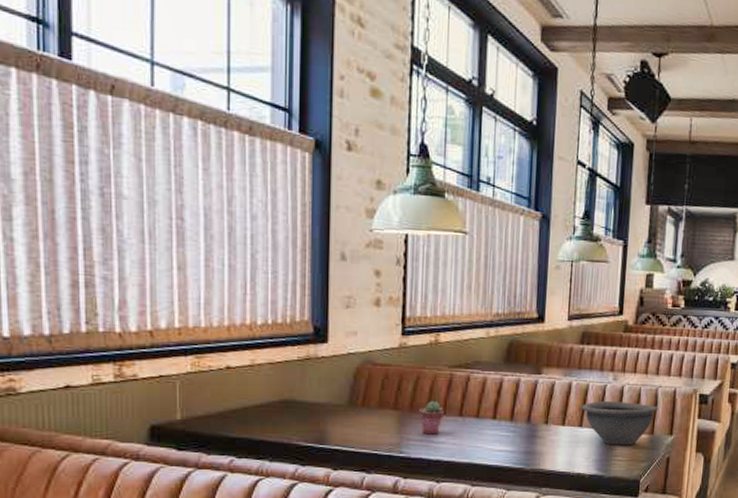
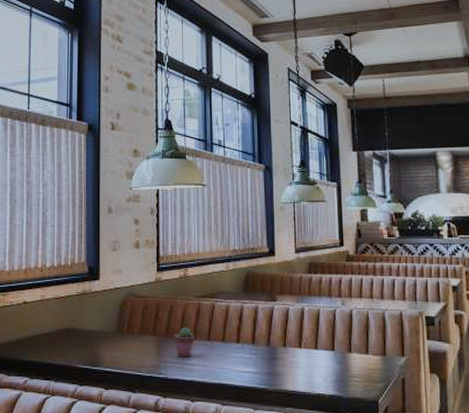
bowl: present [581,400,658,446] -> none [315,324,387,367]

